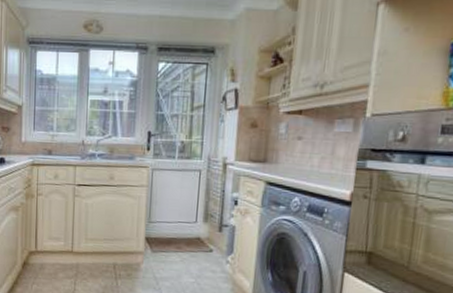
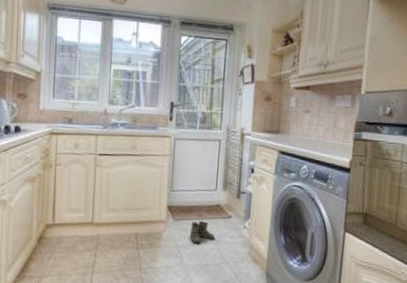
boots: none [168,254,195,278] -> present [189,221,215,245]

